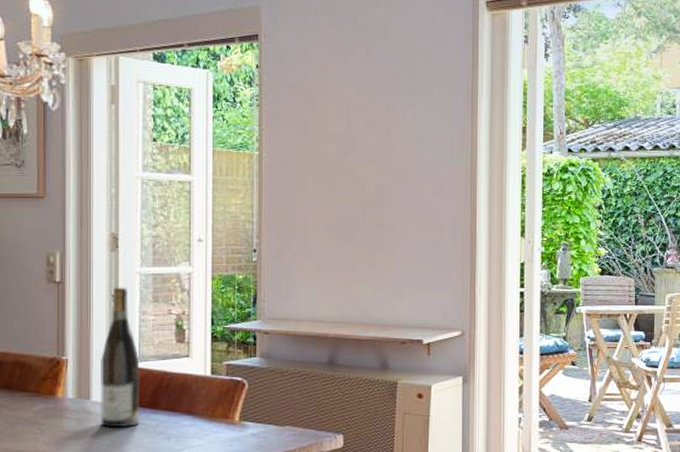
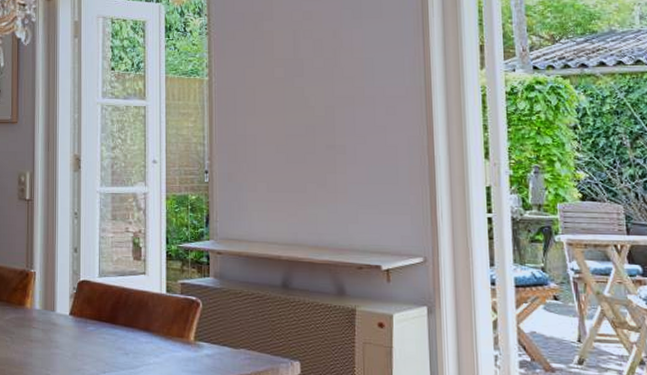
wine bottle: present [101,287,140,428] -> none [64,205,100,340]

